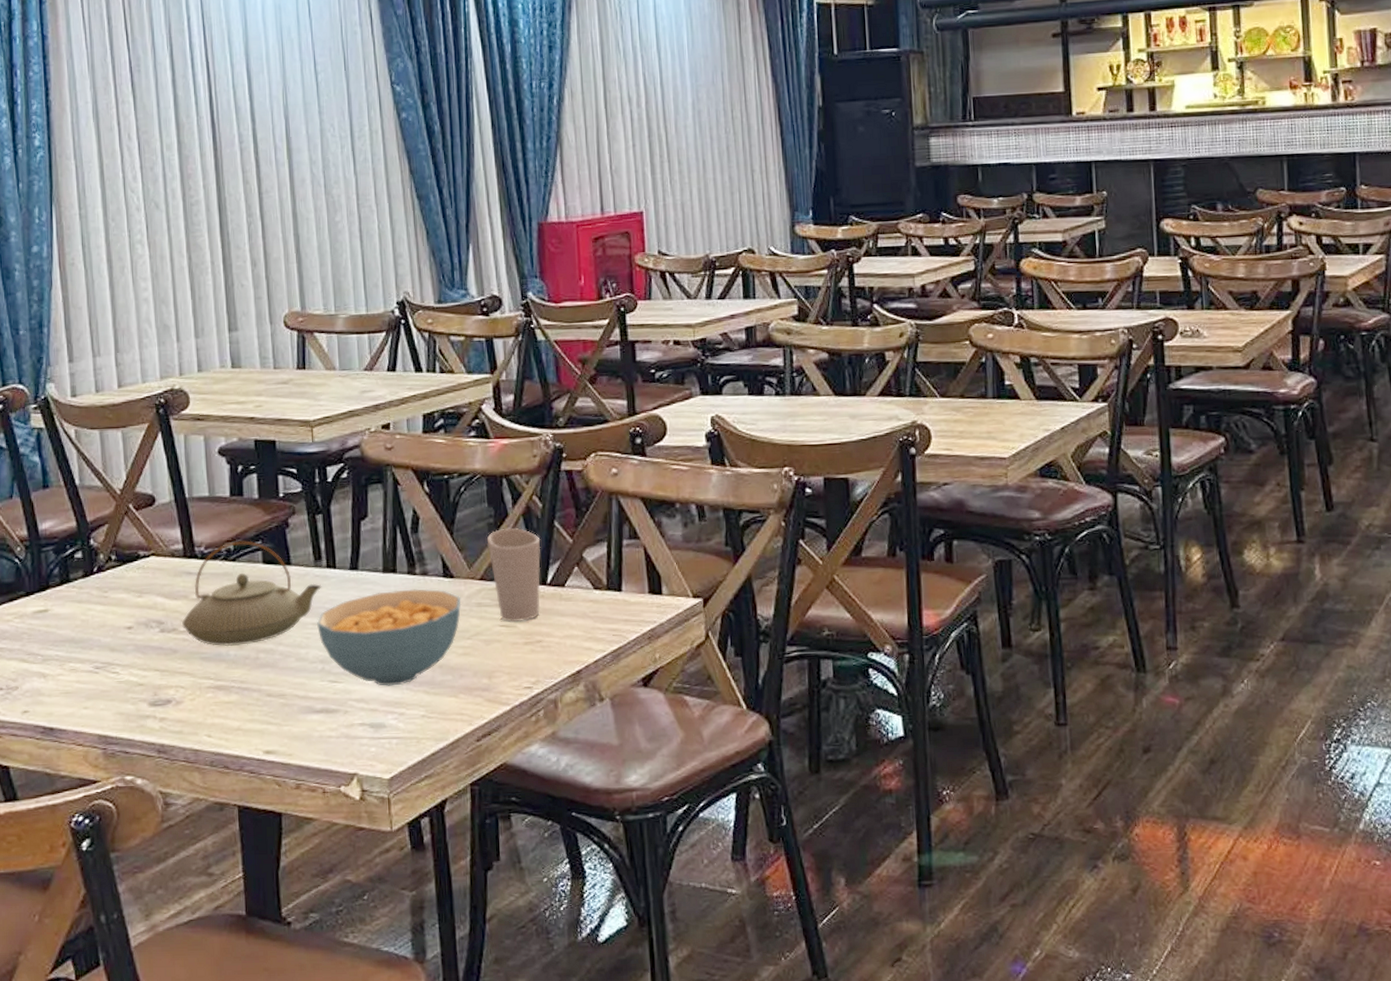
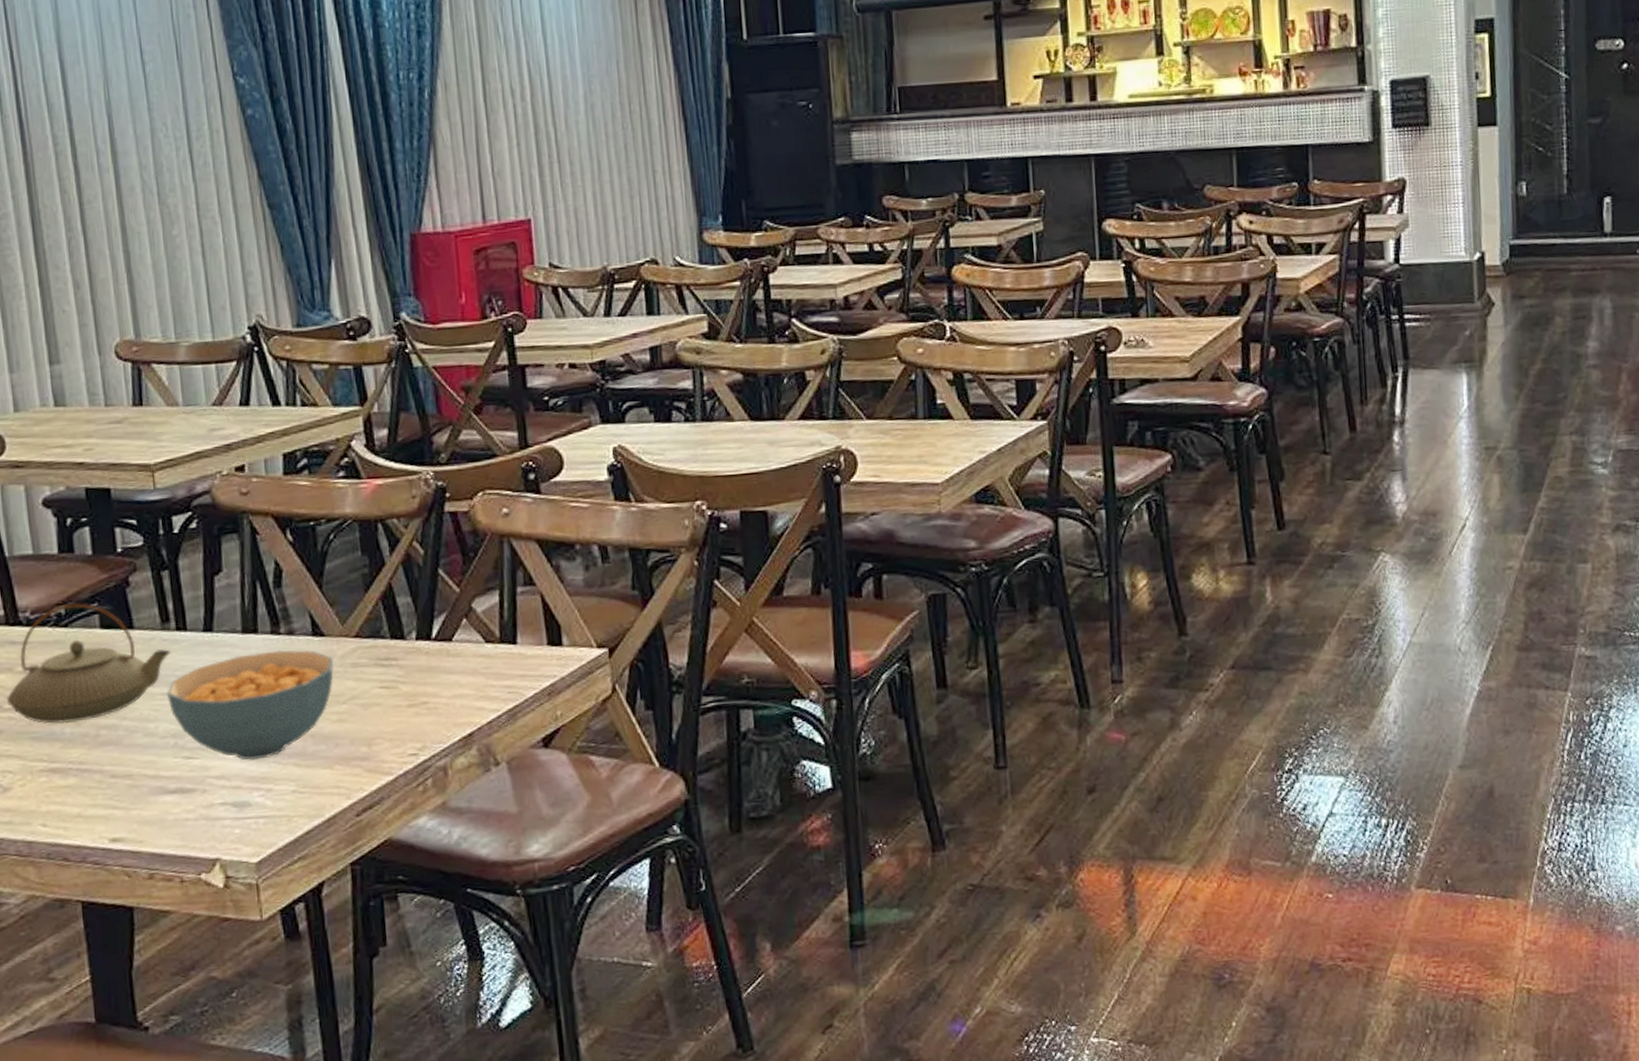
cup: present [486,528,541,622] -> none [361,578,425,683]

